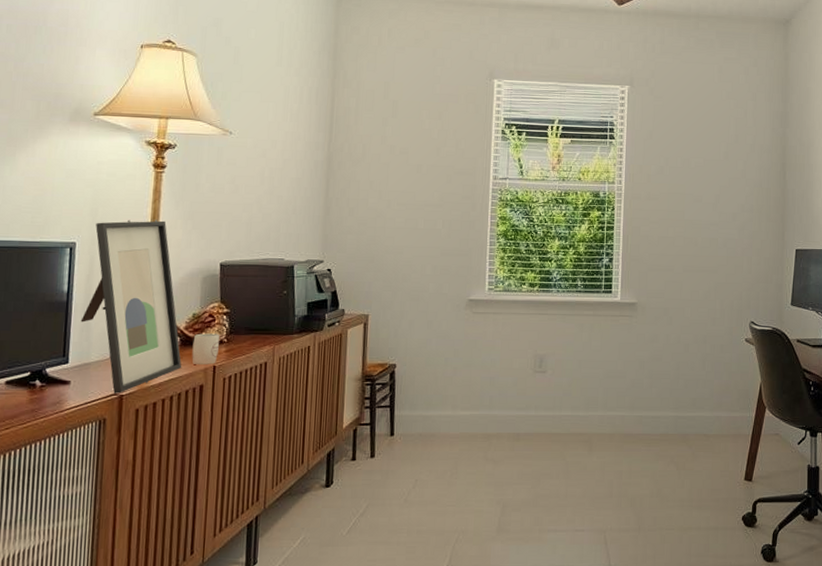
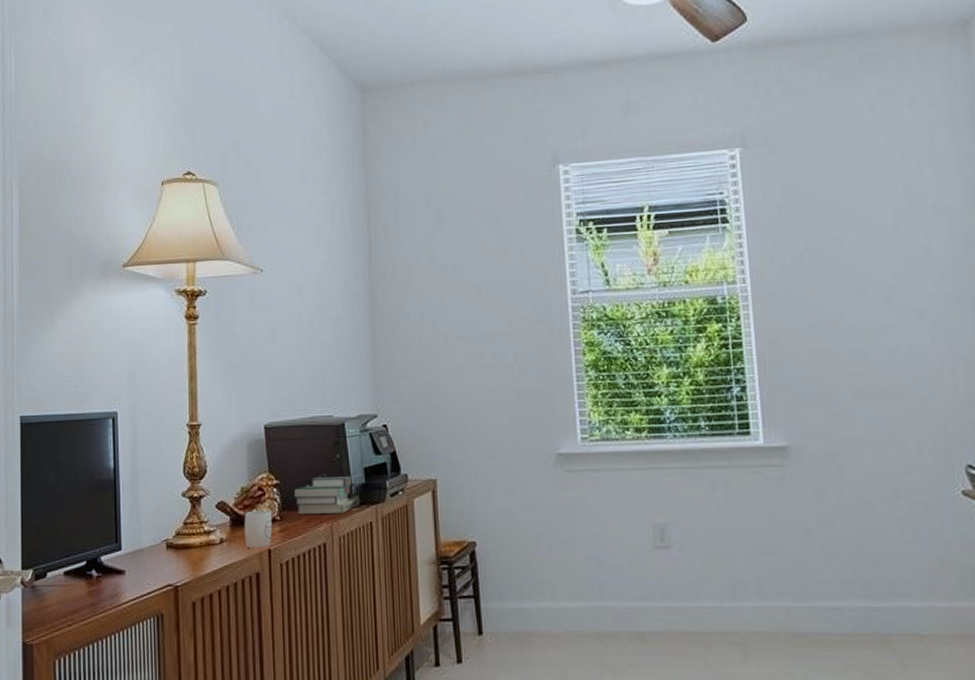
picture frame: present [80,219,182,393] -> none [129,379,236,584]
books: none [242,306,301,338] -> present [294,474,360,514]

